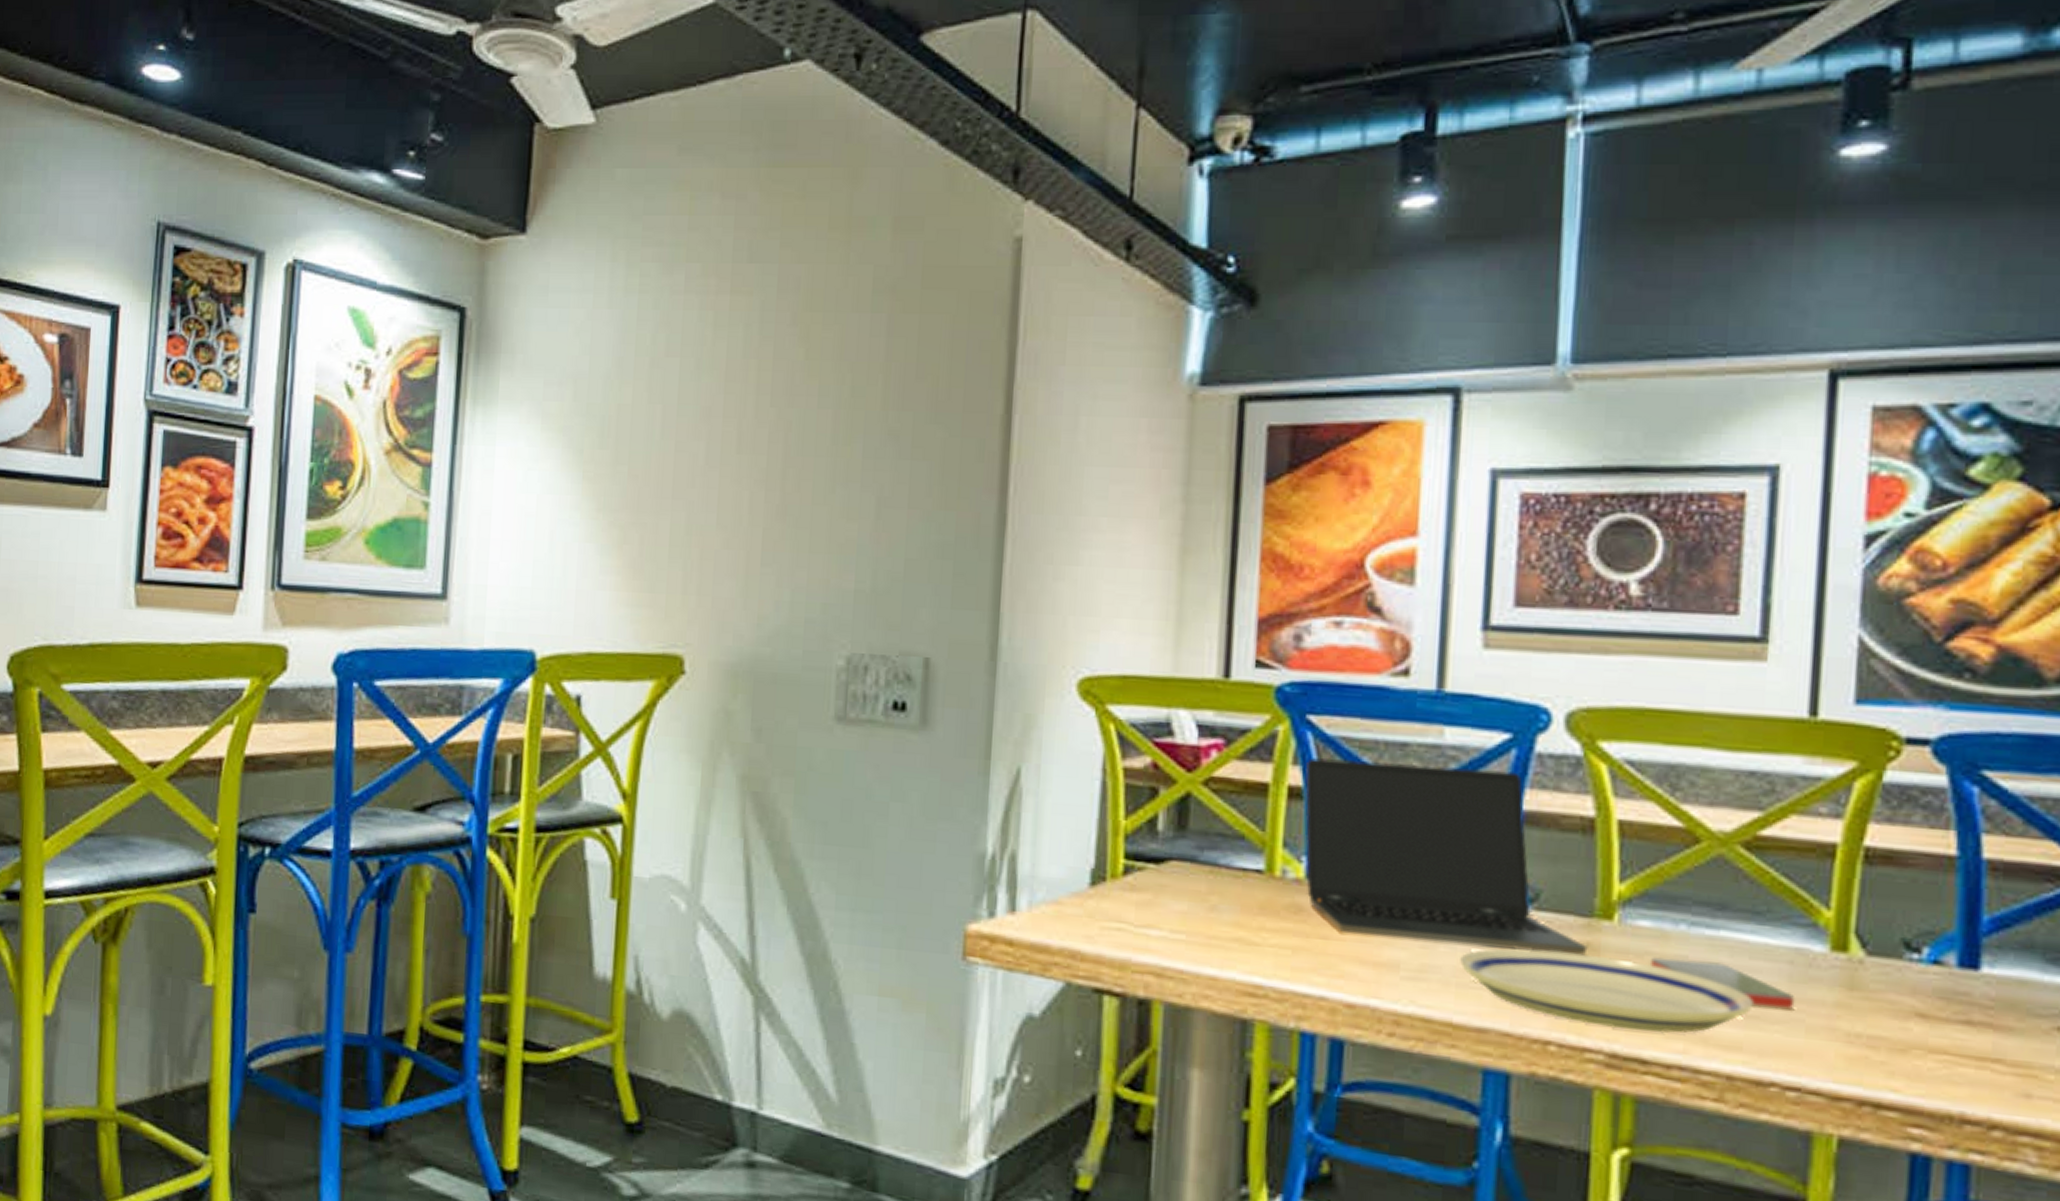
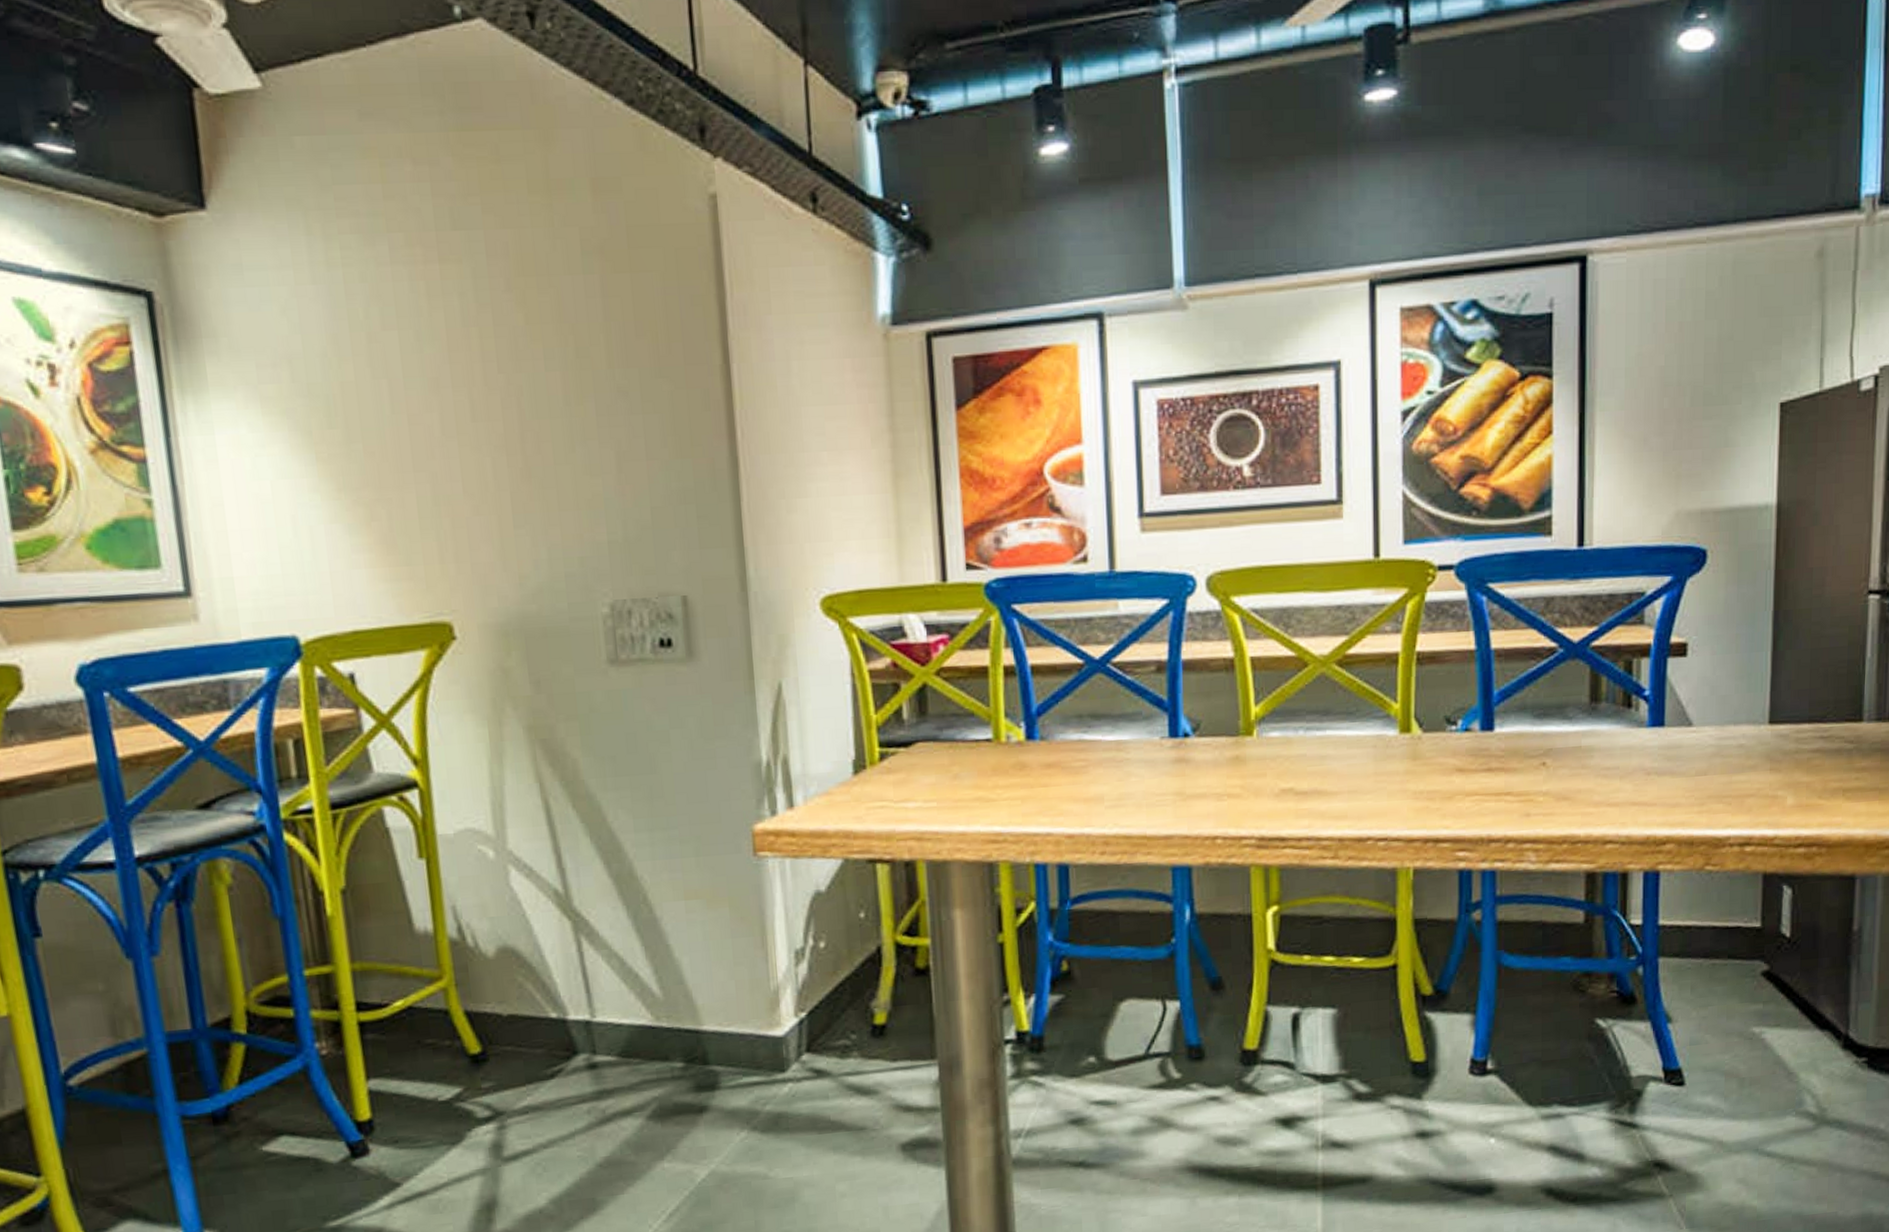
laptop: present [1305,758,1588,956] -> none [1016,630,1237,780]
plate: present [1460,948,1754,1034] -> none [1147,764,1352,818]
smartphone: present [1649,957,1796,1010] -> none [1280,755,1379,784]

